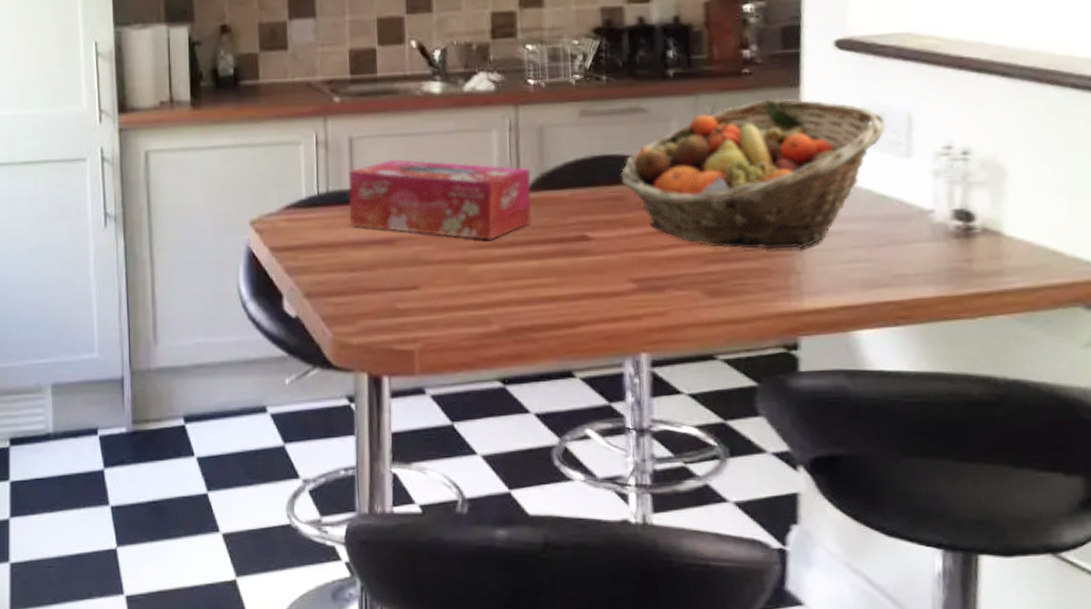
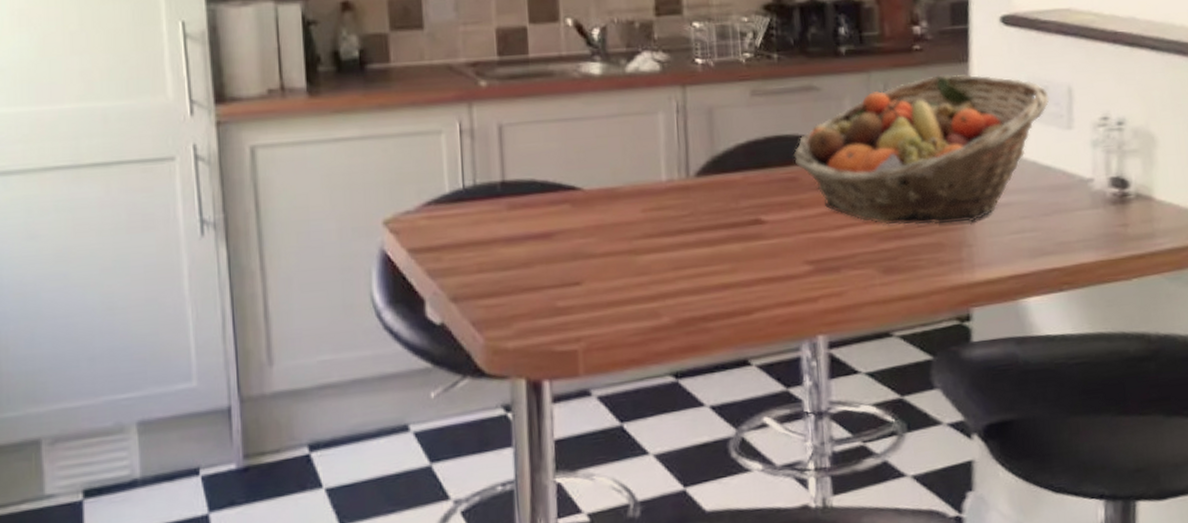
tissue box: present [349,159,531,240] -> none [499,147,702,229]

